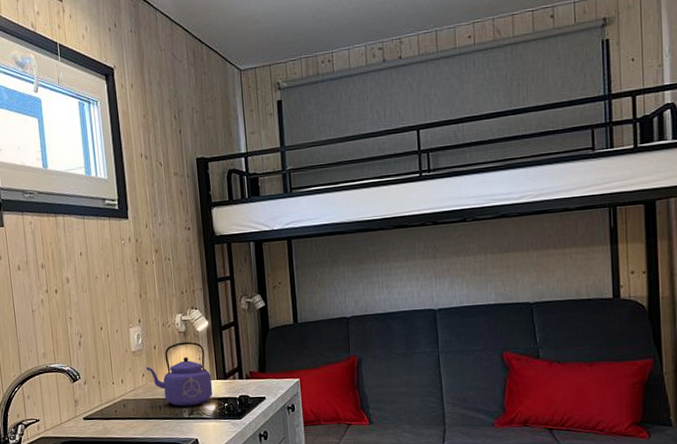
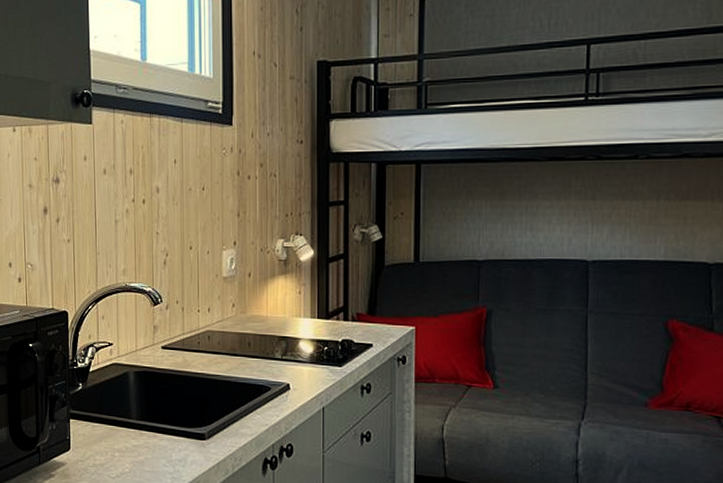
kettle: present [146,341,213,407] -> none [238,272,312,346]

